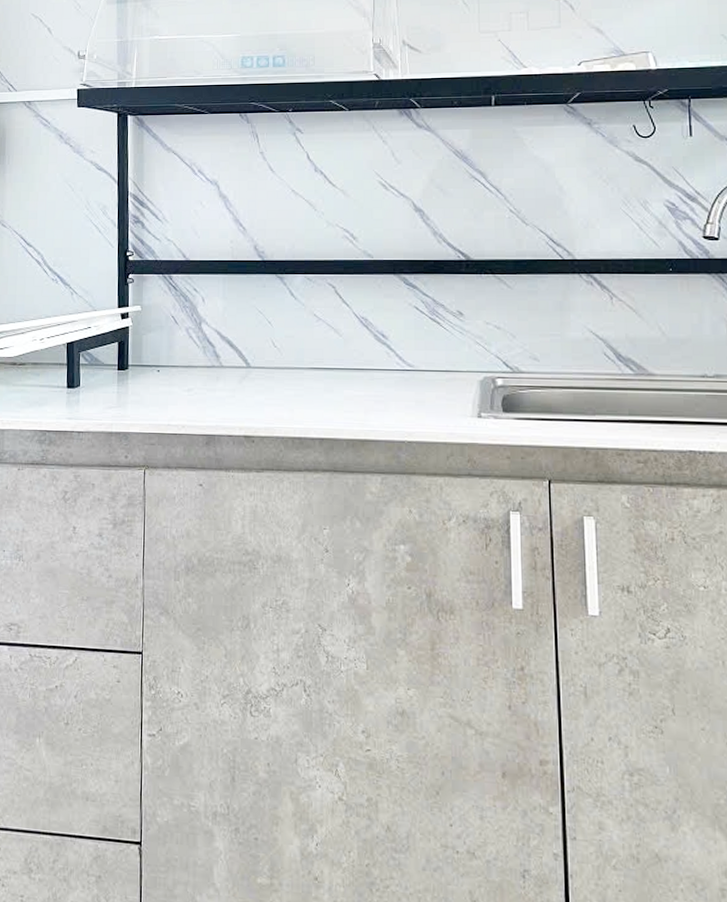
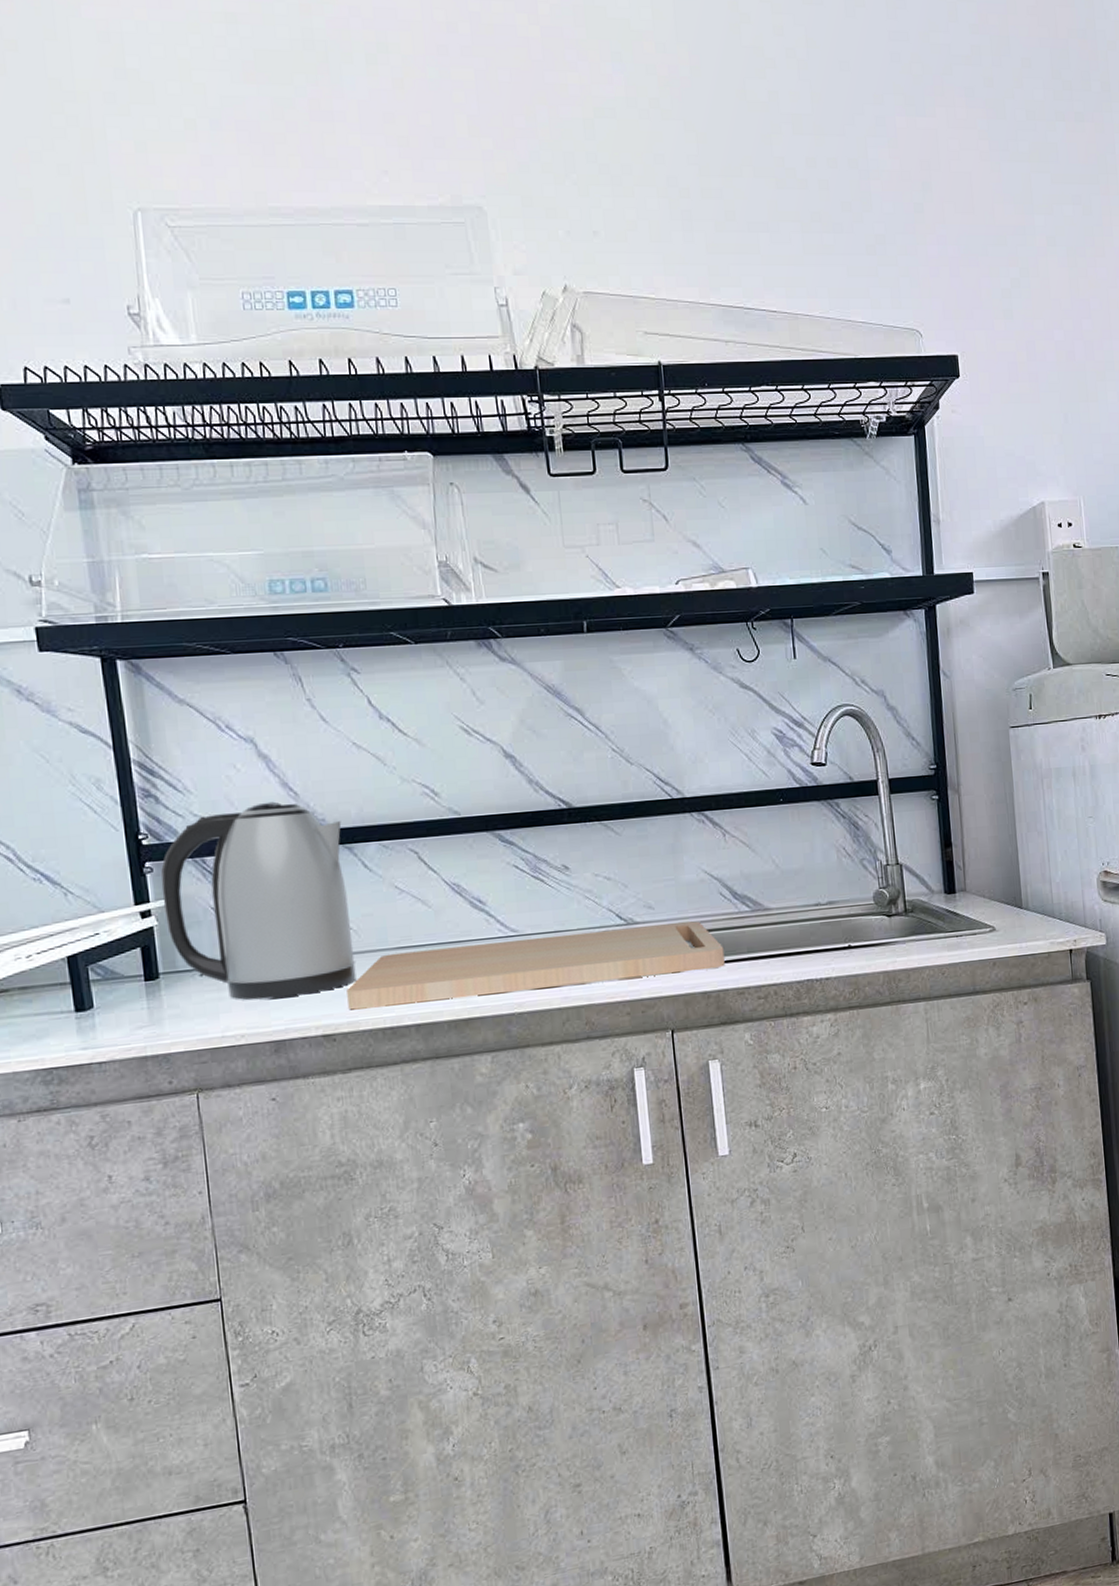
kettle: none [138,234,277,399] -> present [160,801,356,1001]
cutting board: none [267,372,605,426] -> present [347,921,725,1010]

